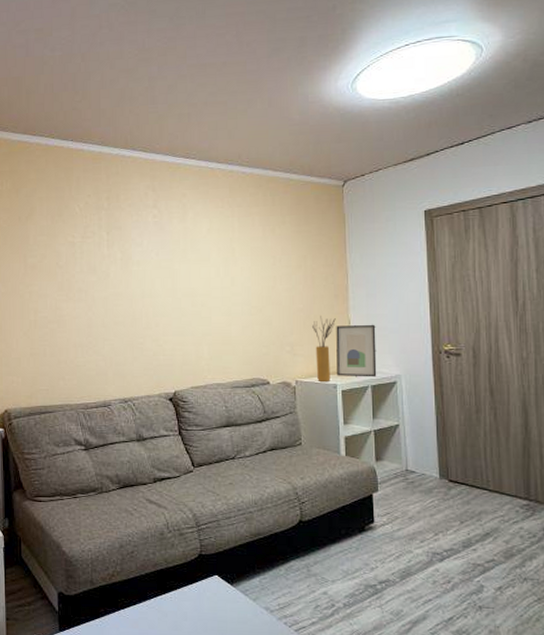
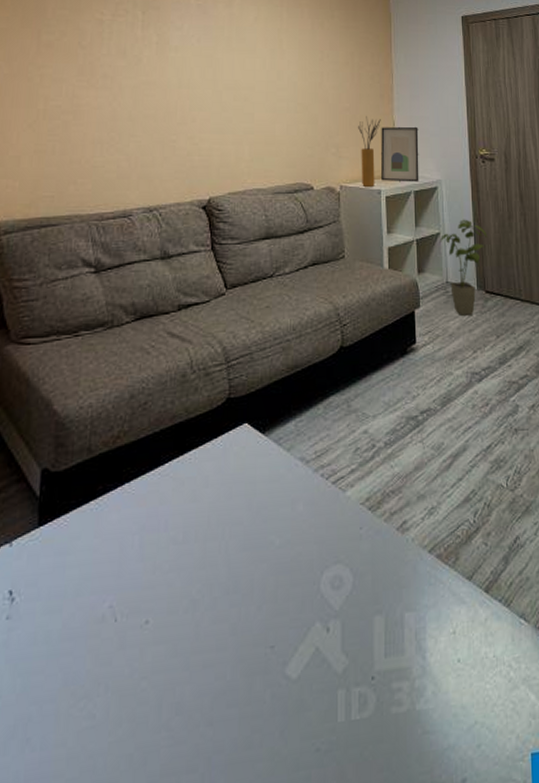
house plant: none [400,412,452,501] -> present [440,219,488,315]

